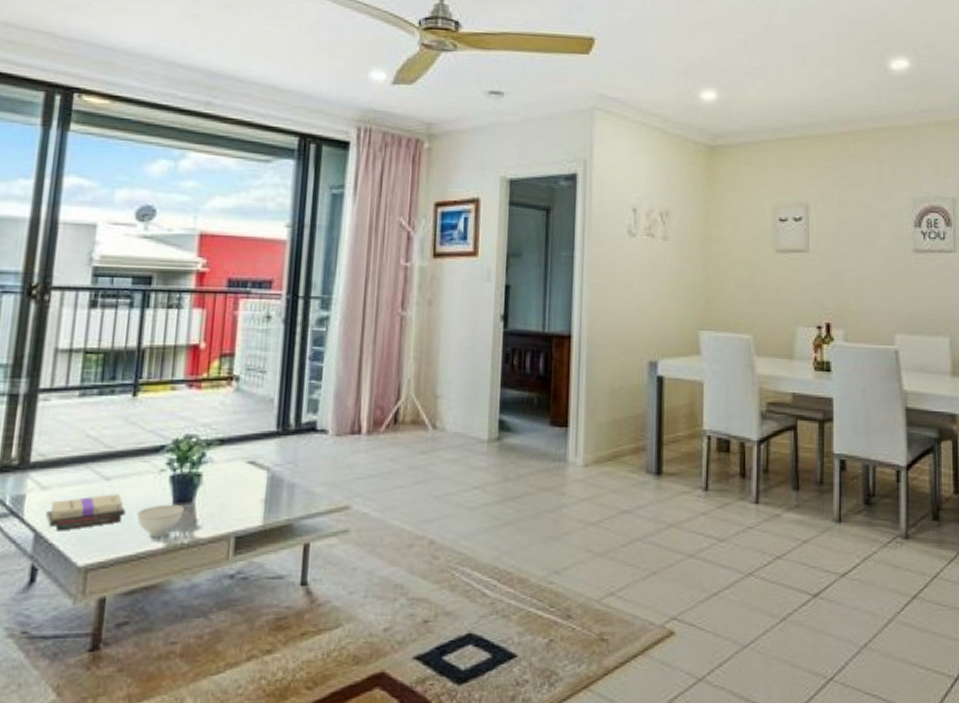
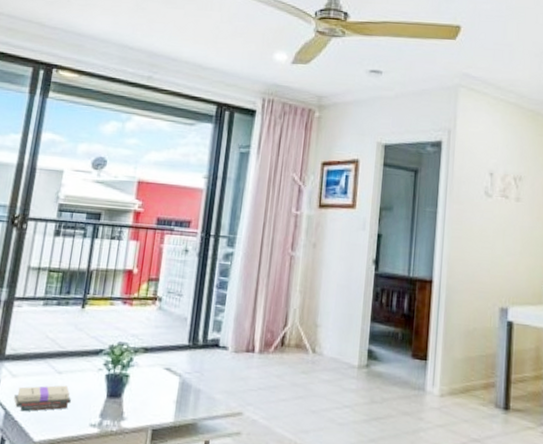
bowl: present [136,504,185,538] -> none [79,397,116,425]

